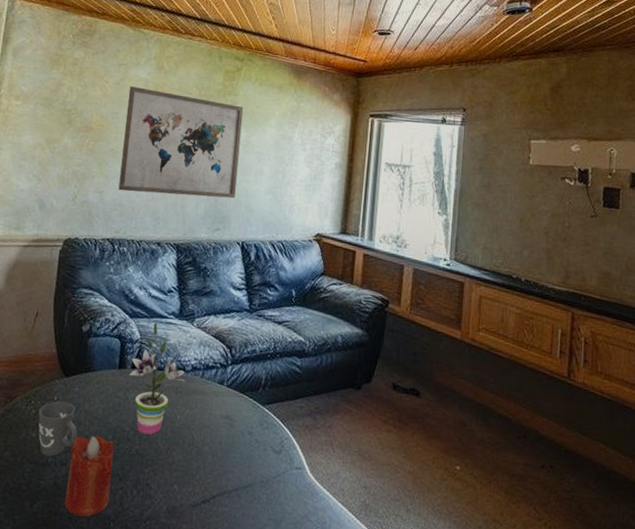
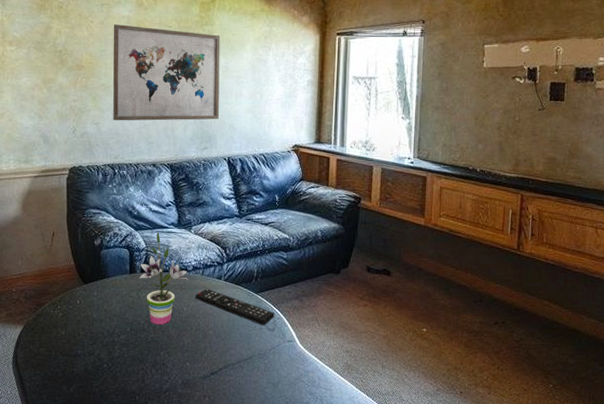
mug: present [38,401,77,457] -> none [65,304,99,349]
candle: present [64,435,114,517] -> none [96,329,133,393]
remote control: none [191,395,283,446] -> present [195,289,275,326]

